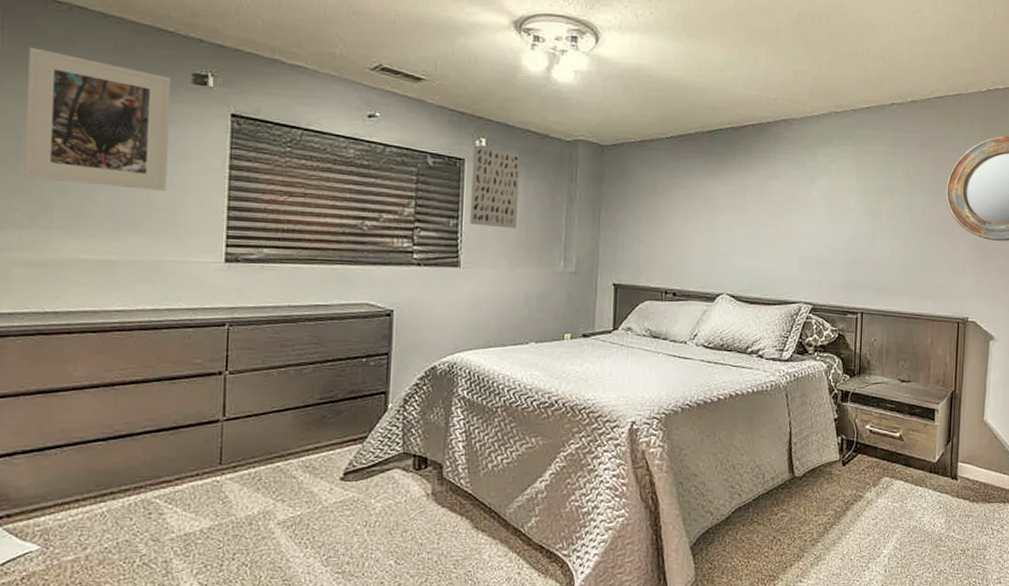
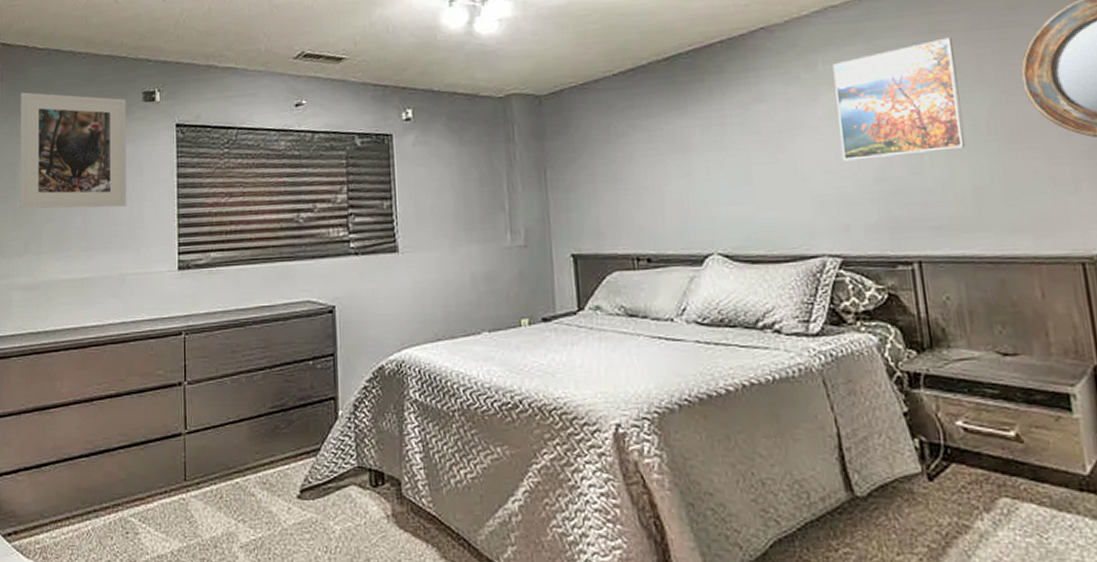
wall art: present [470,144,521,229] -> none [400,117,455,205]
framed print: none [824,151,908,234] -> present [833,37,966,161]

